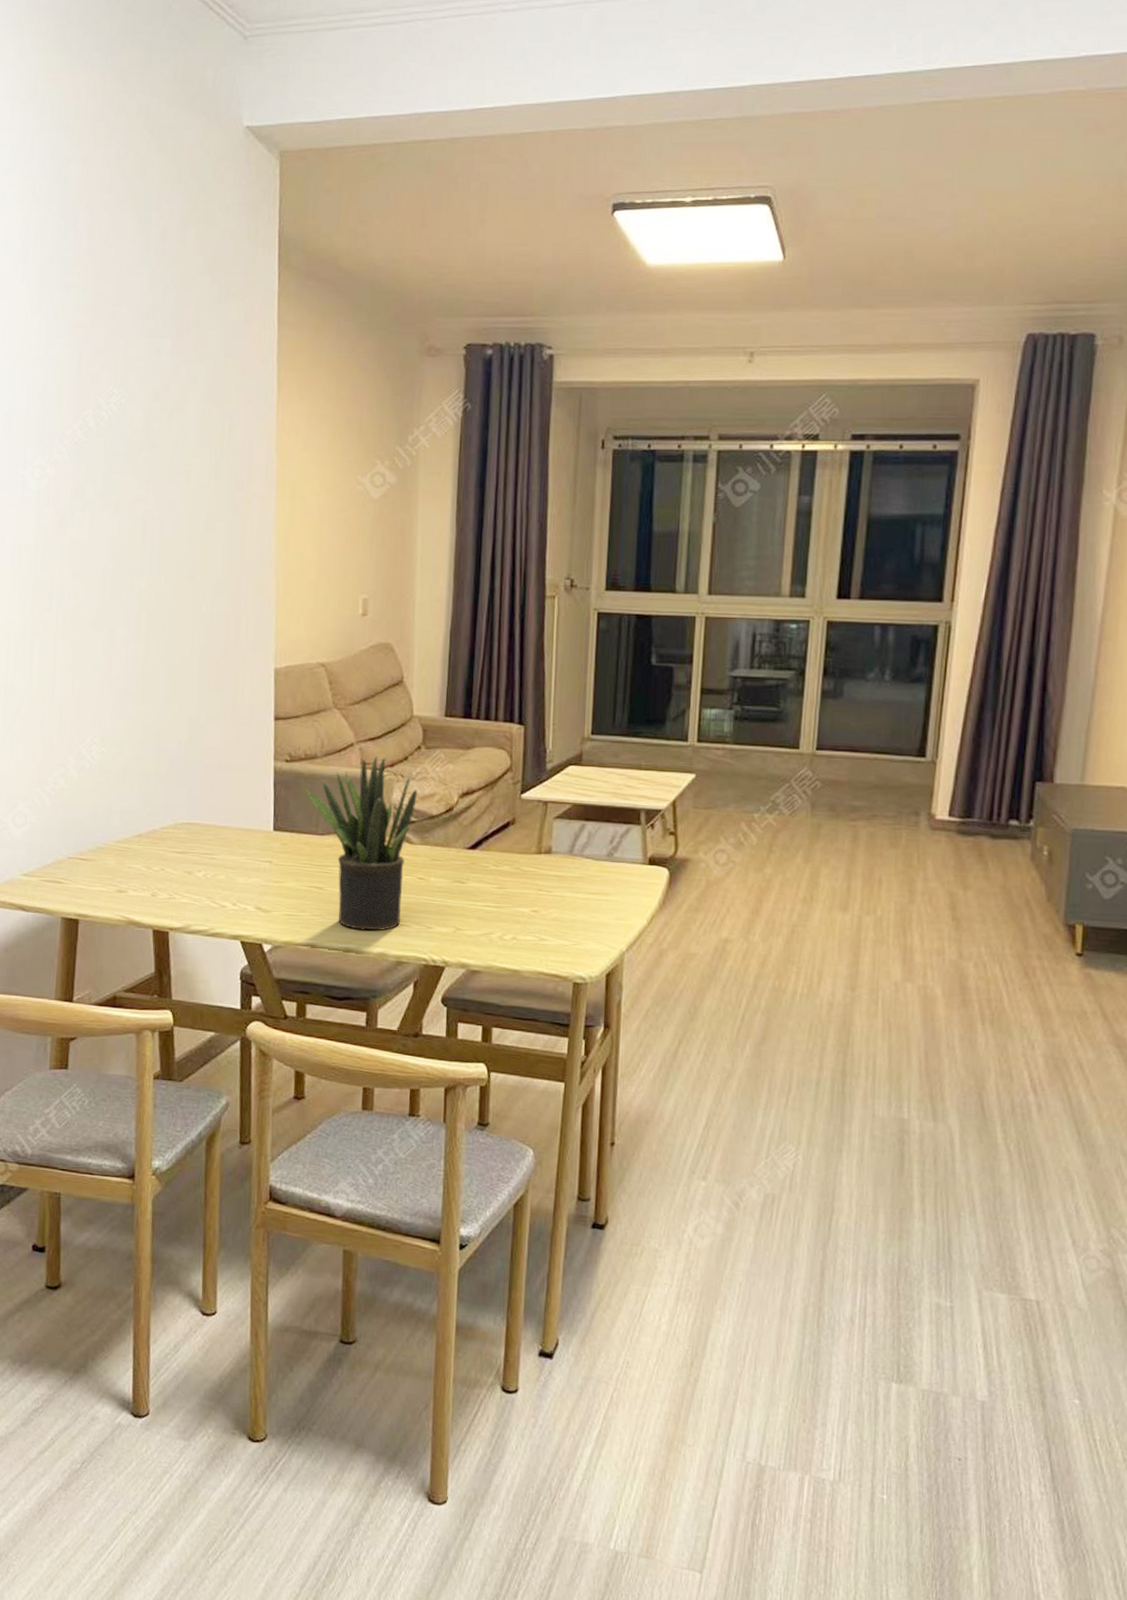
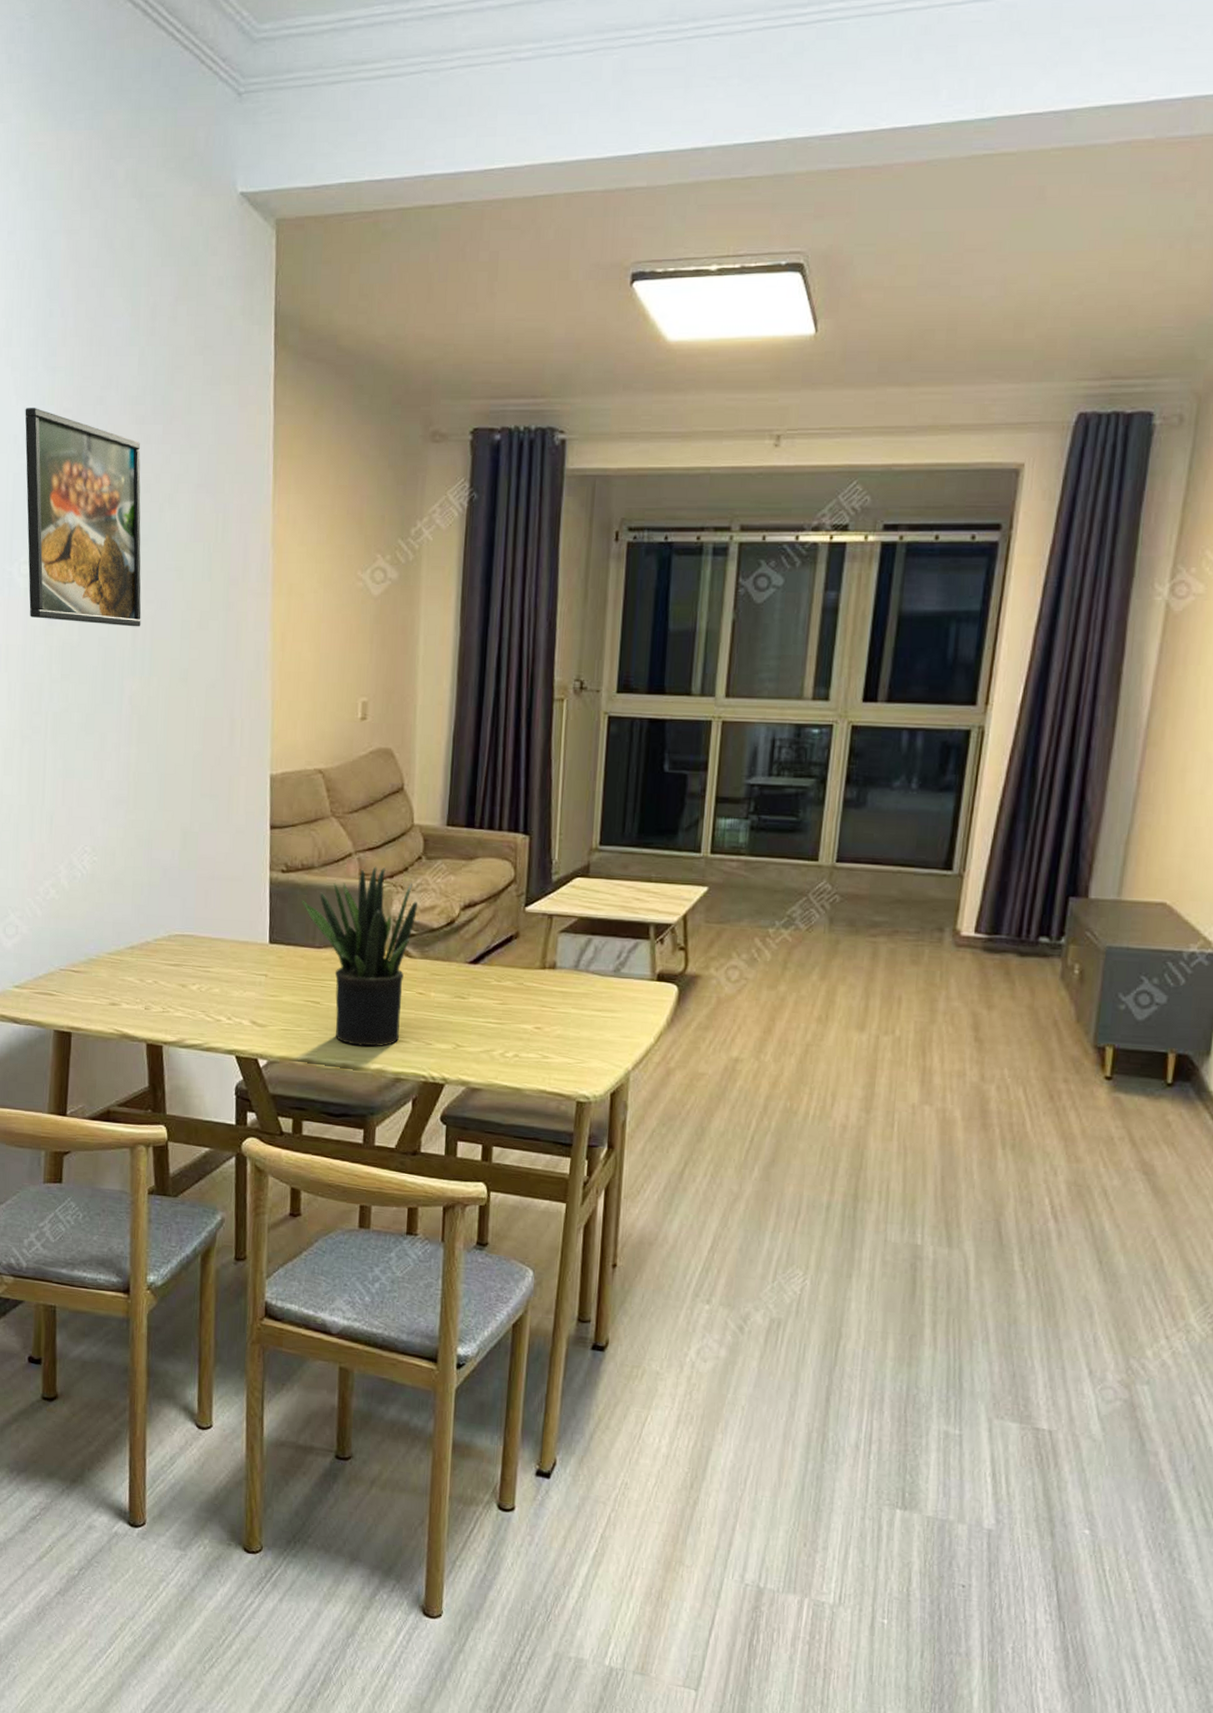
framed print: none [39,322,151,528] -> present [25,408,141,627]

